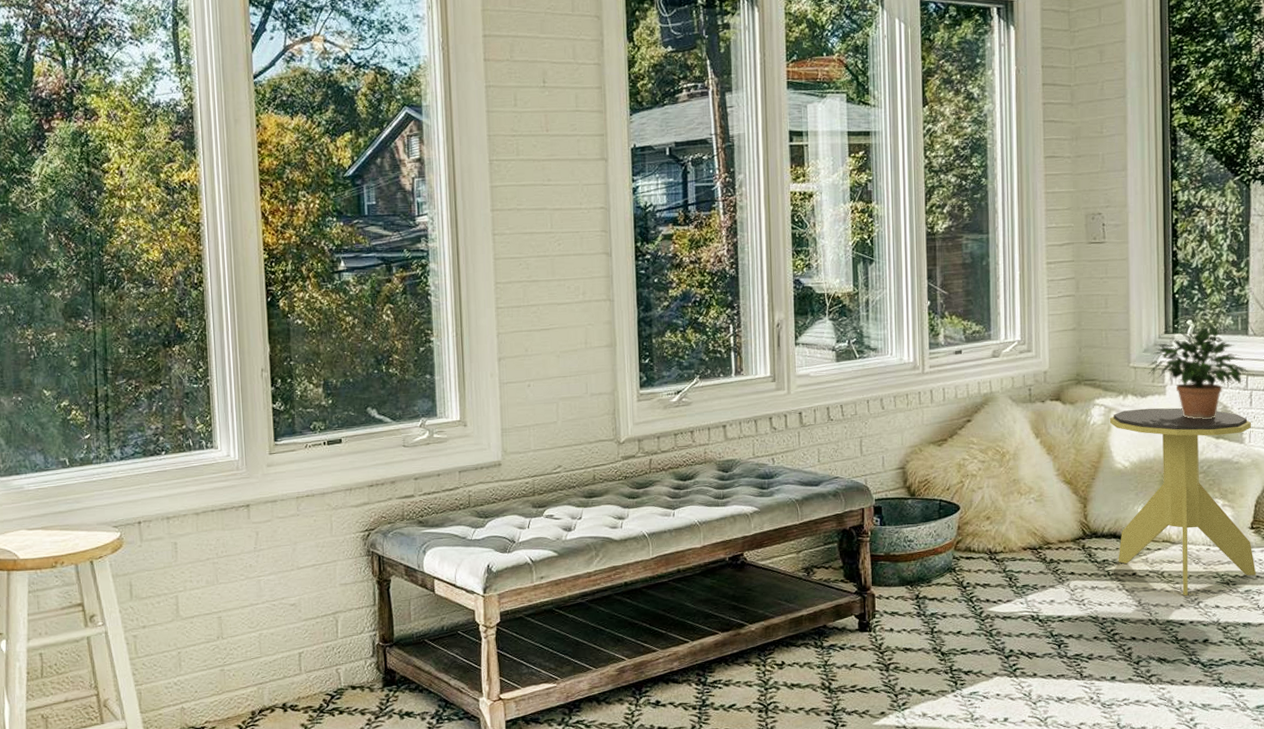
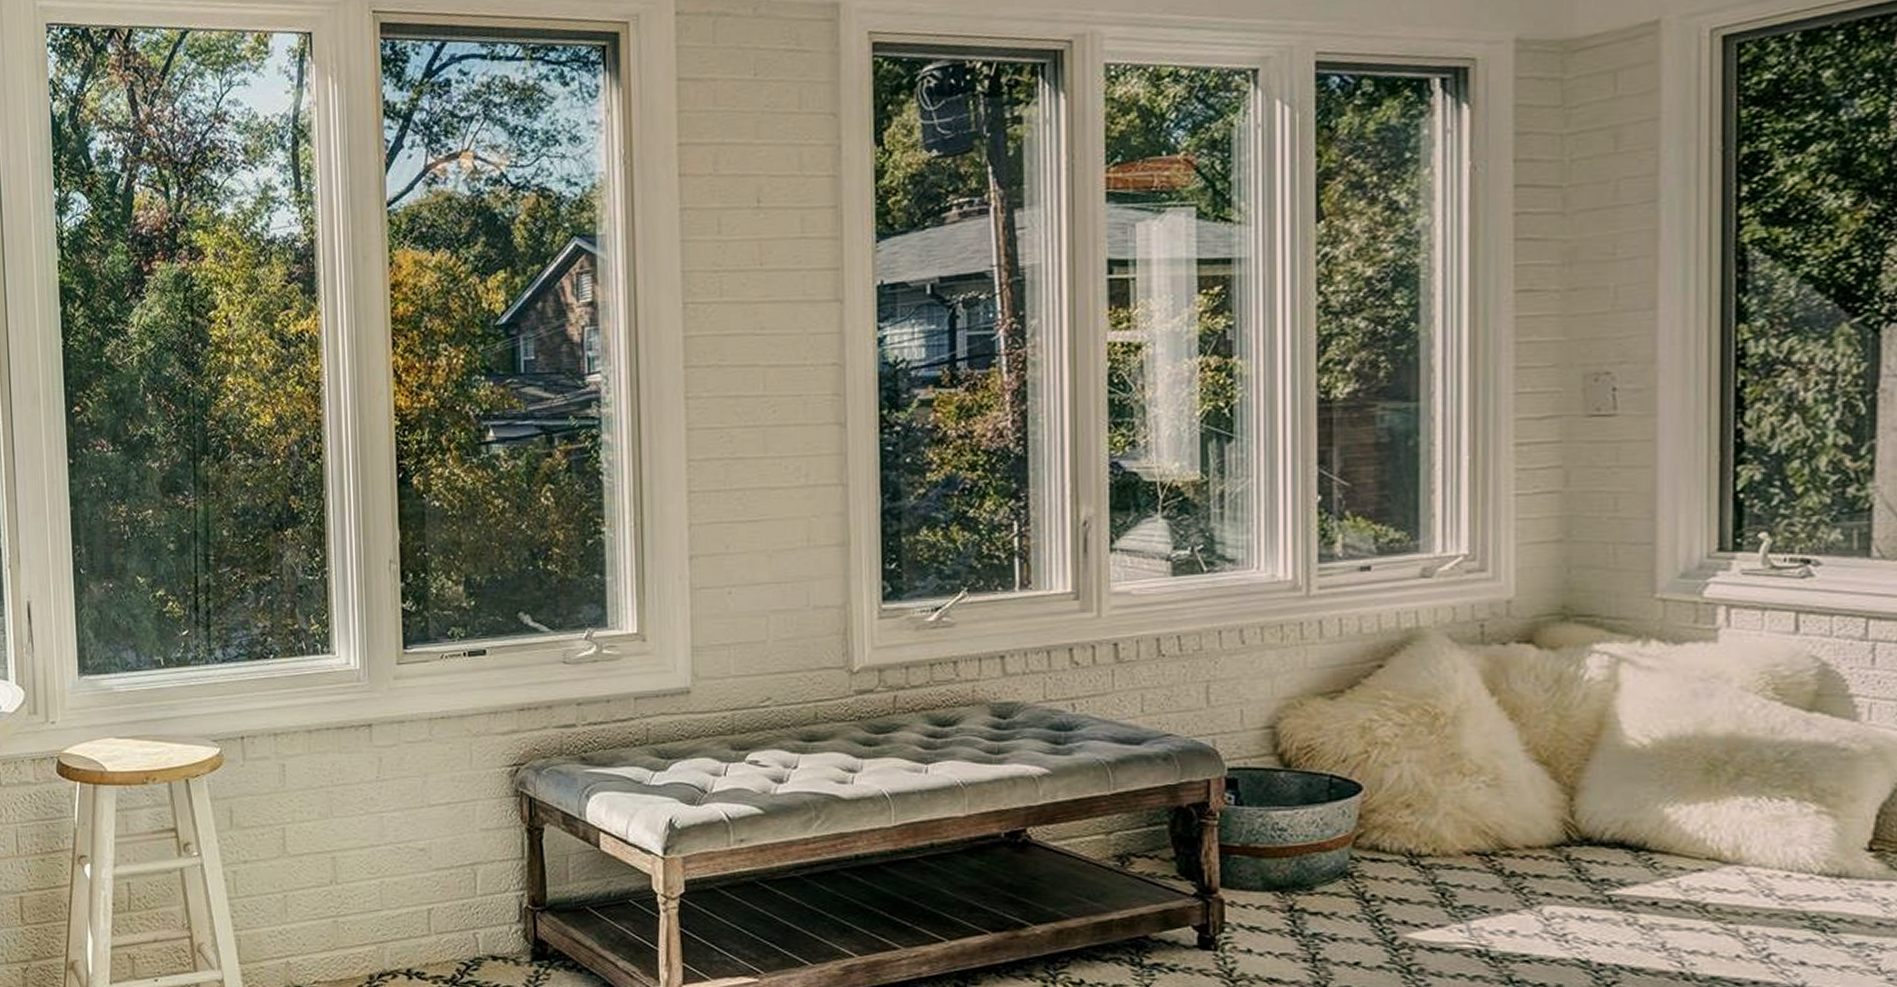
side table: present [1109,408,1257,596] -> none [1617,660,1877,943]
potted plant: present [1144,320,1249,419] -> none [1681,533,1871,681]

